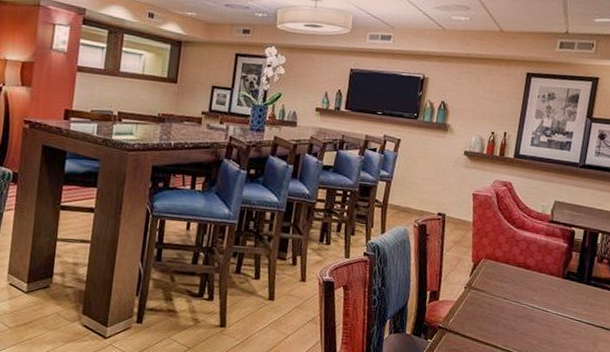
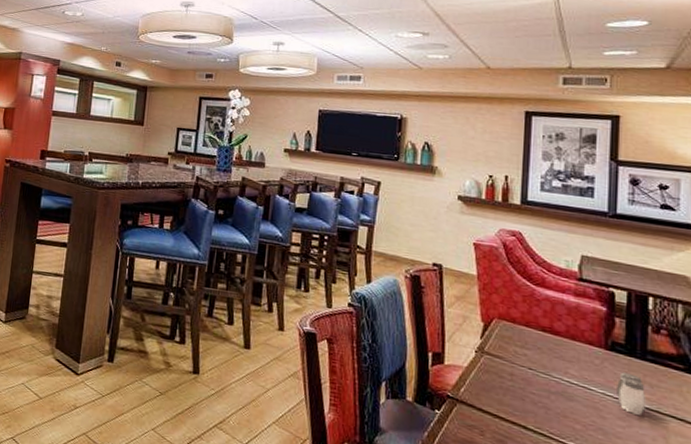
salt and pepper shaker: none [565,295,586,328] -> present [617,372,647,415]

